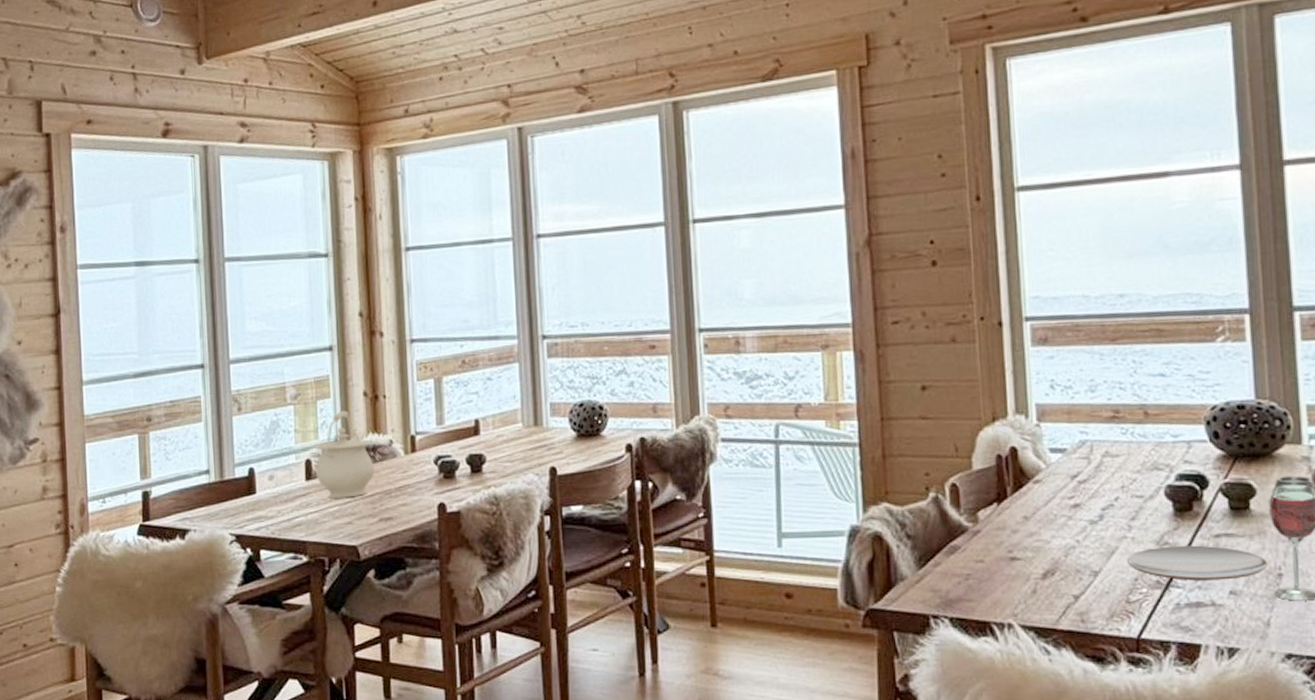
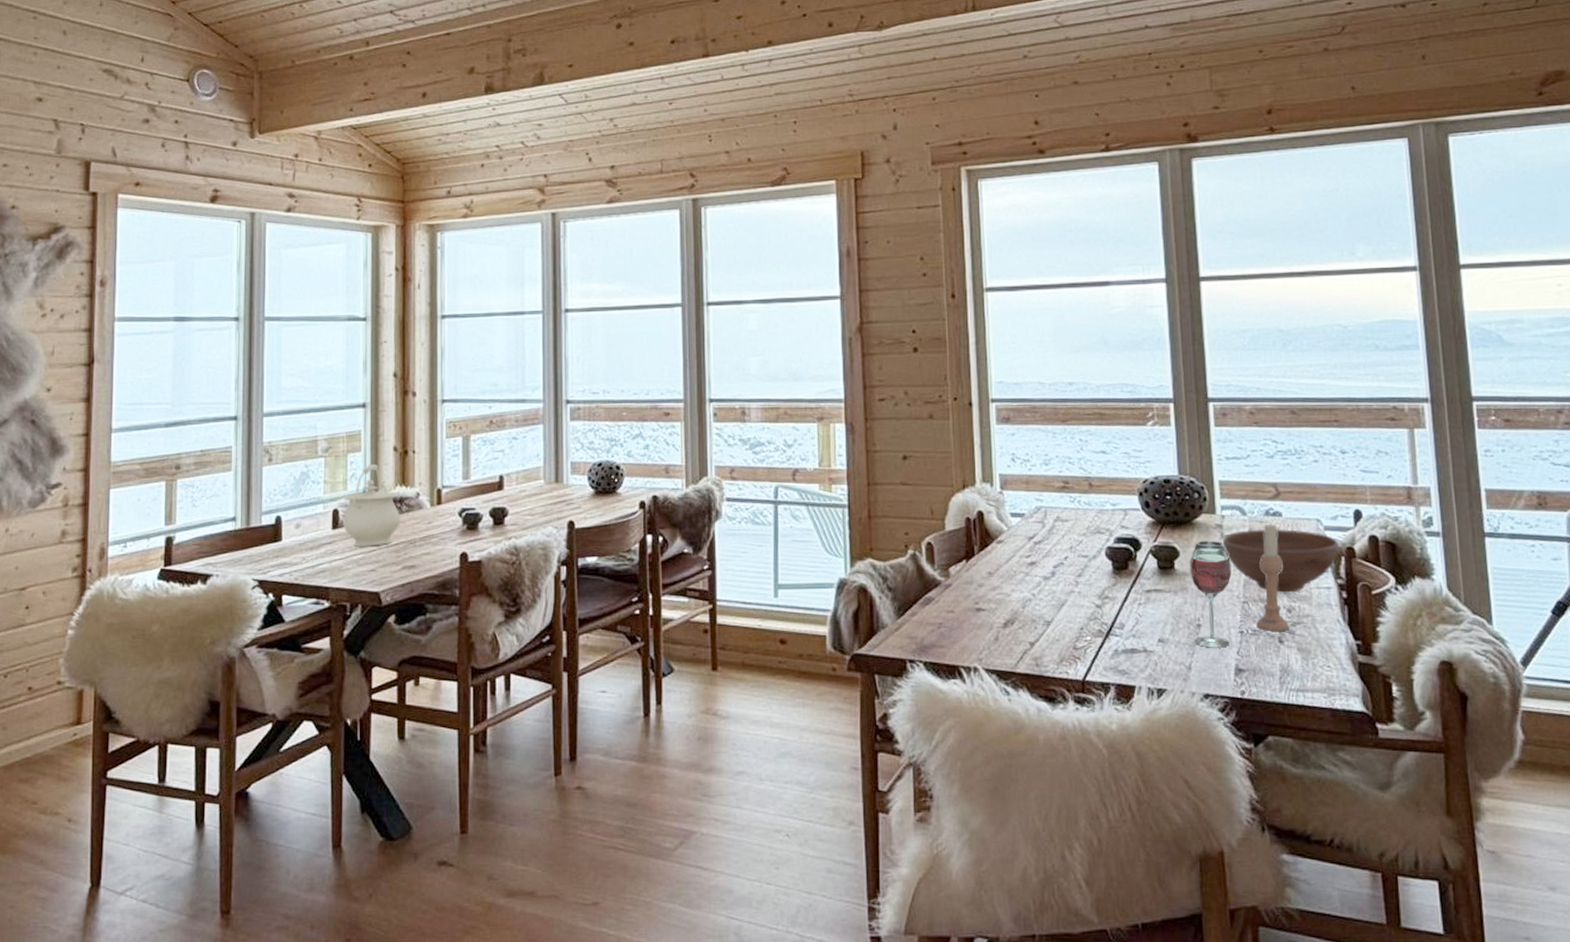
plate: present [1126,545,1269,581] -> none [1073,599,1190,630]

